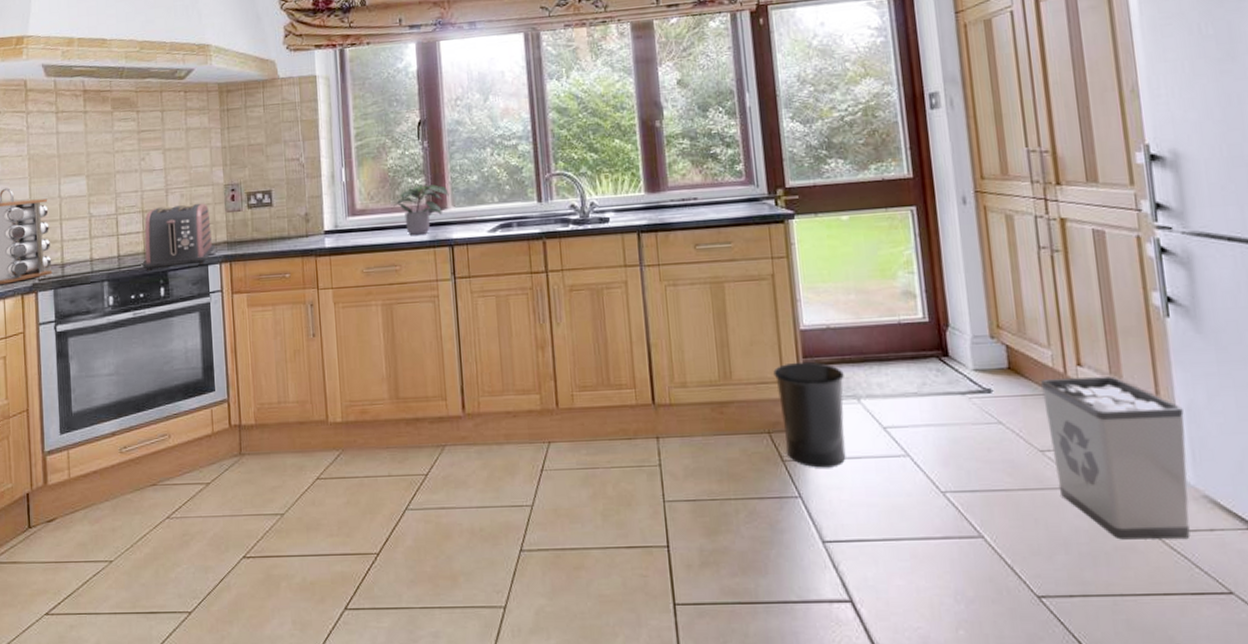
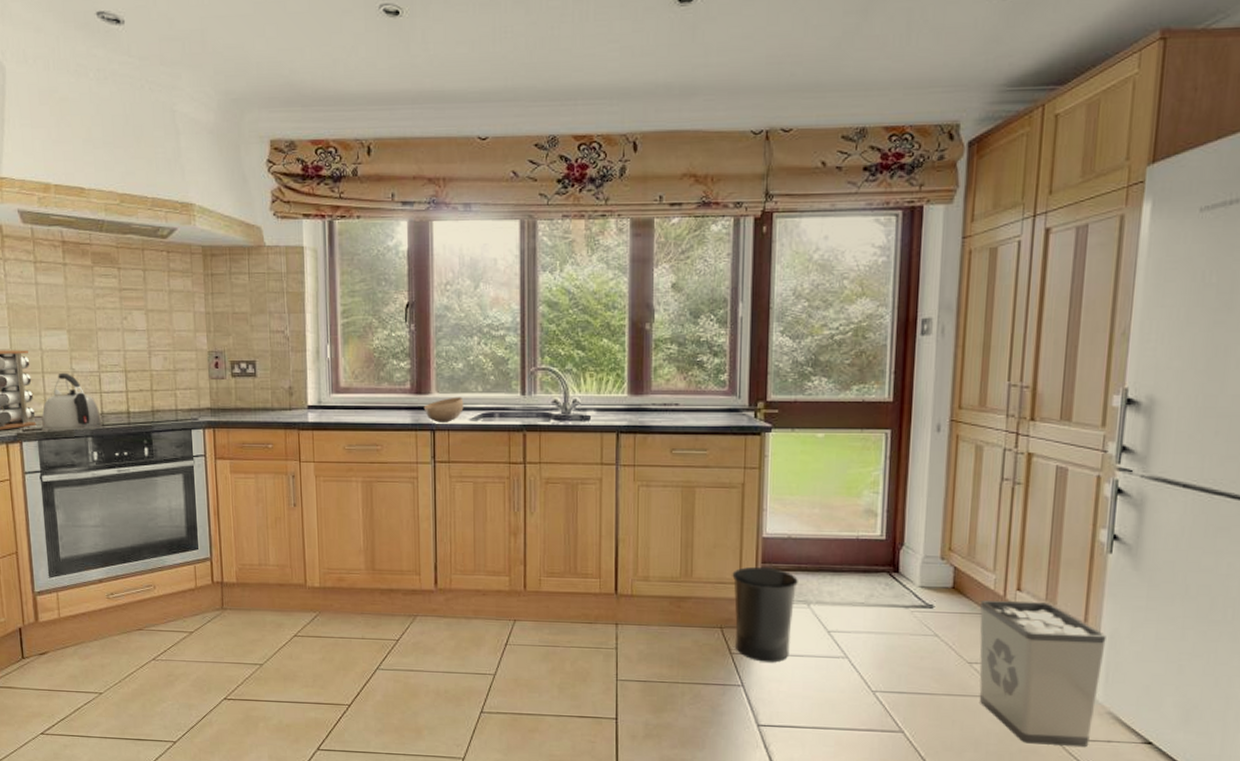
kettle: none [57,218,119,280] -> present [41,372,103,432]
toaster: present [142,204,216,272] -> none [126,368,199,432]
potted plant: present [393,184,449,235] -> none [377,367,434,417]
bowl: none [440,209,481,239] -> present [423,397,464,424]

